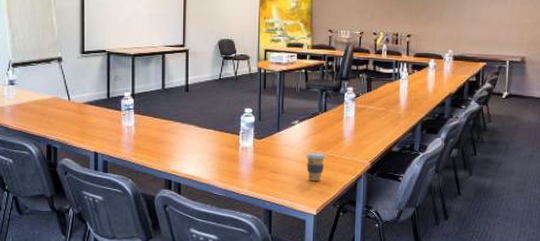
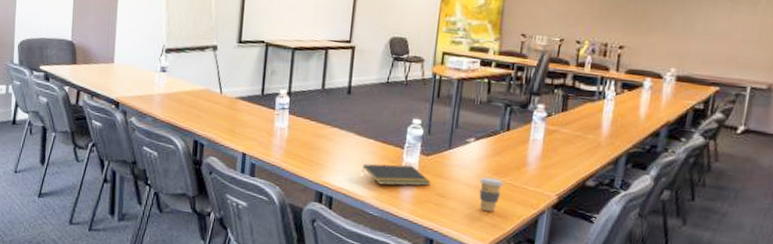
notepad: none [204,148,265,168] -> present [361,163,431,186]

